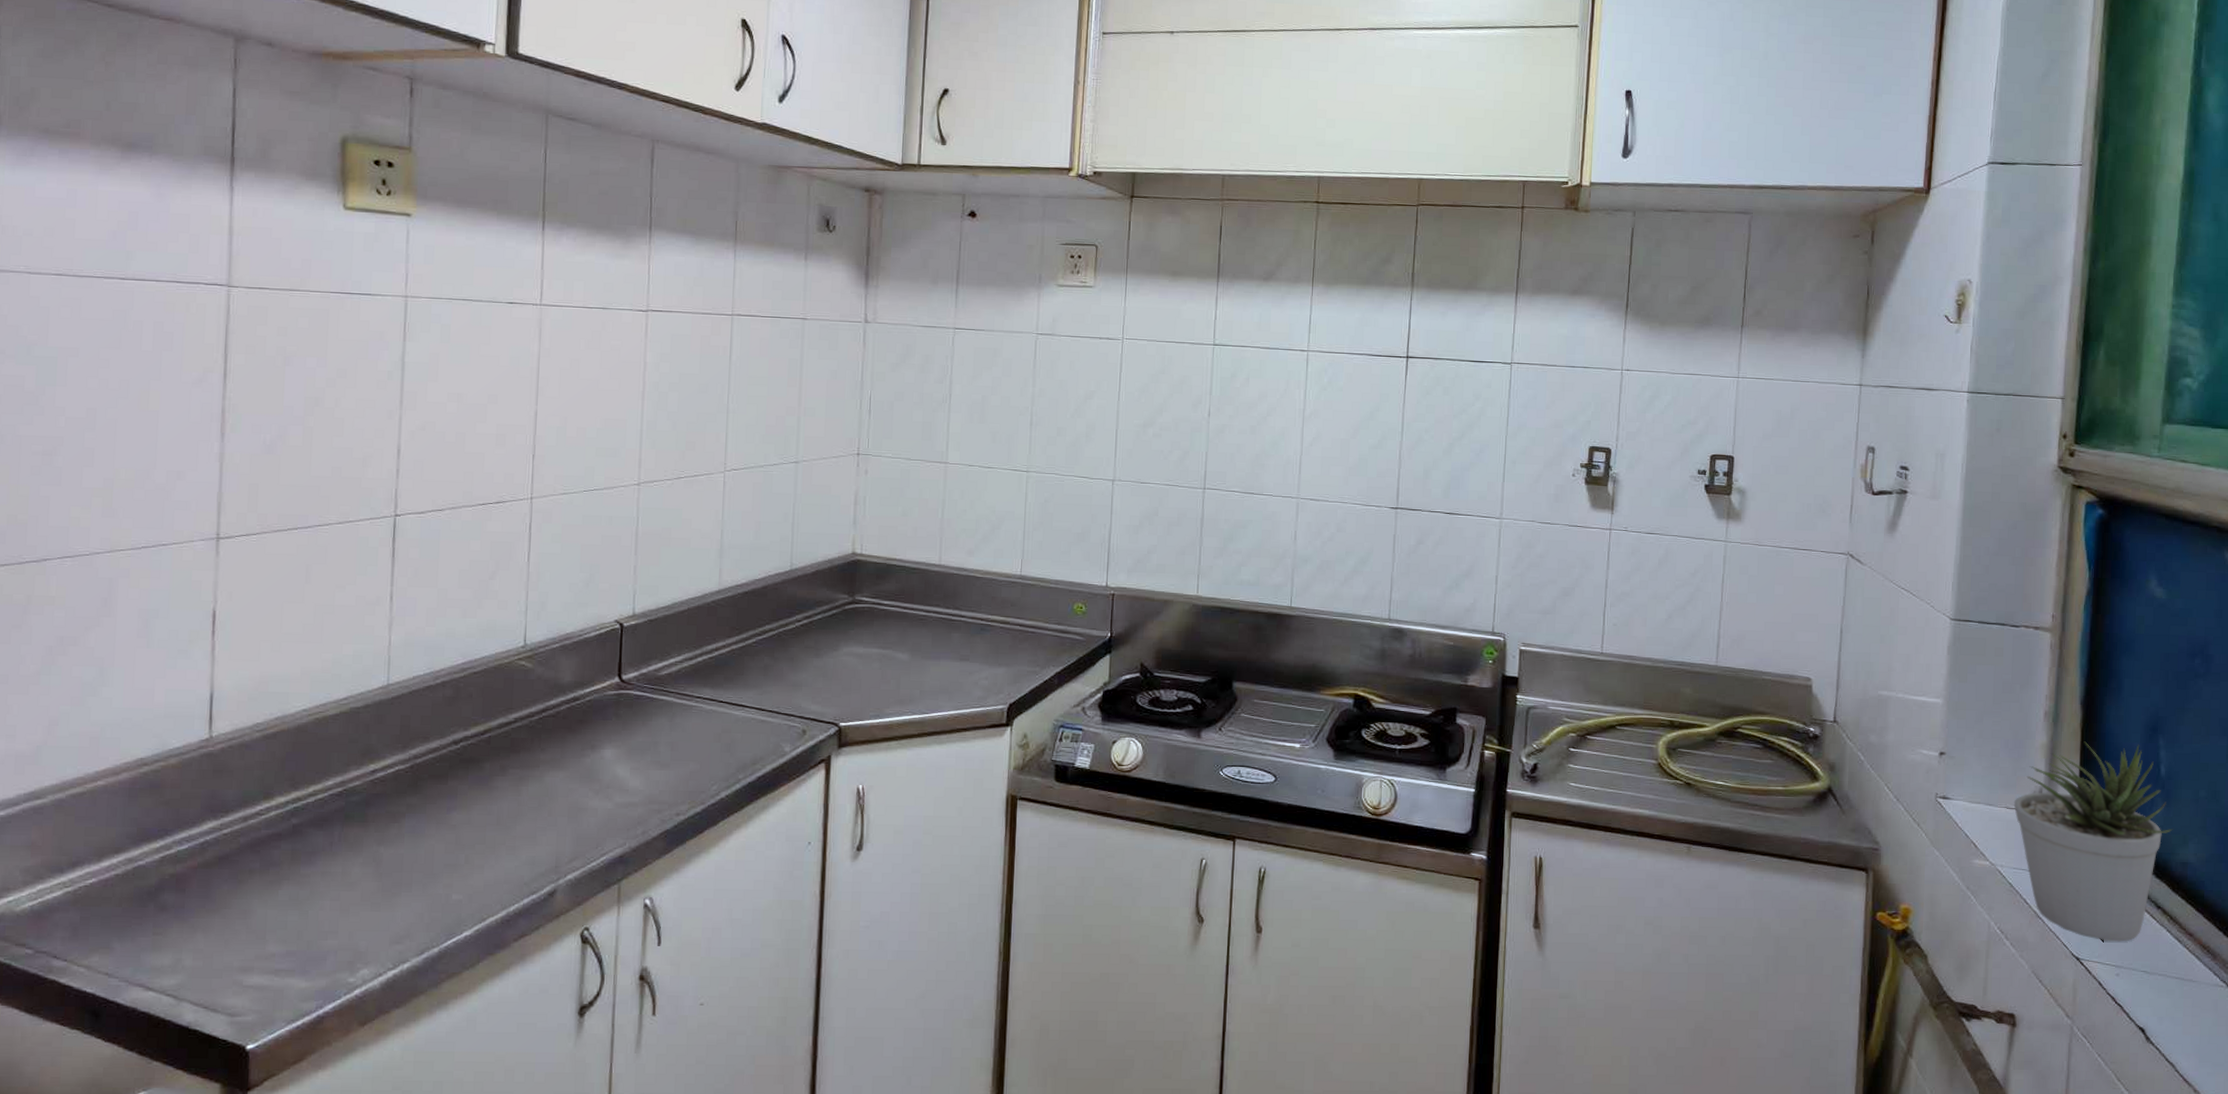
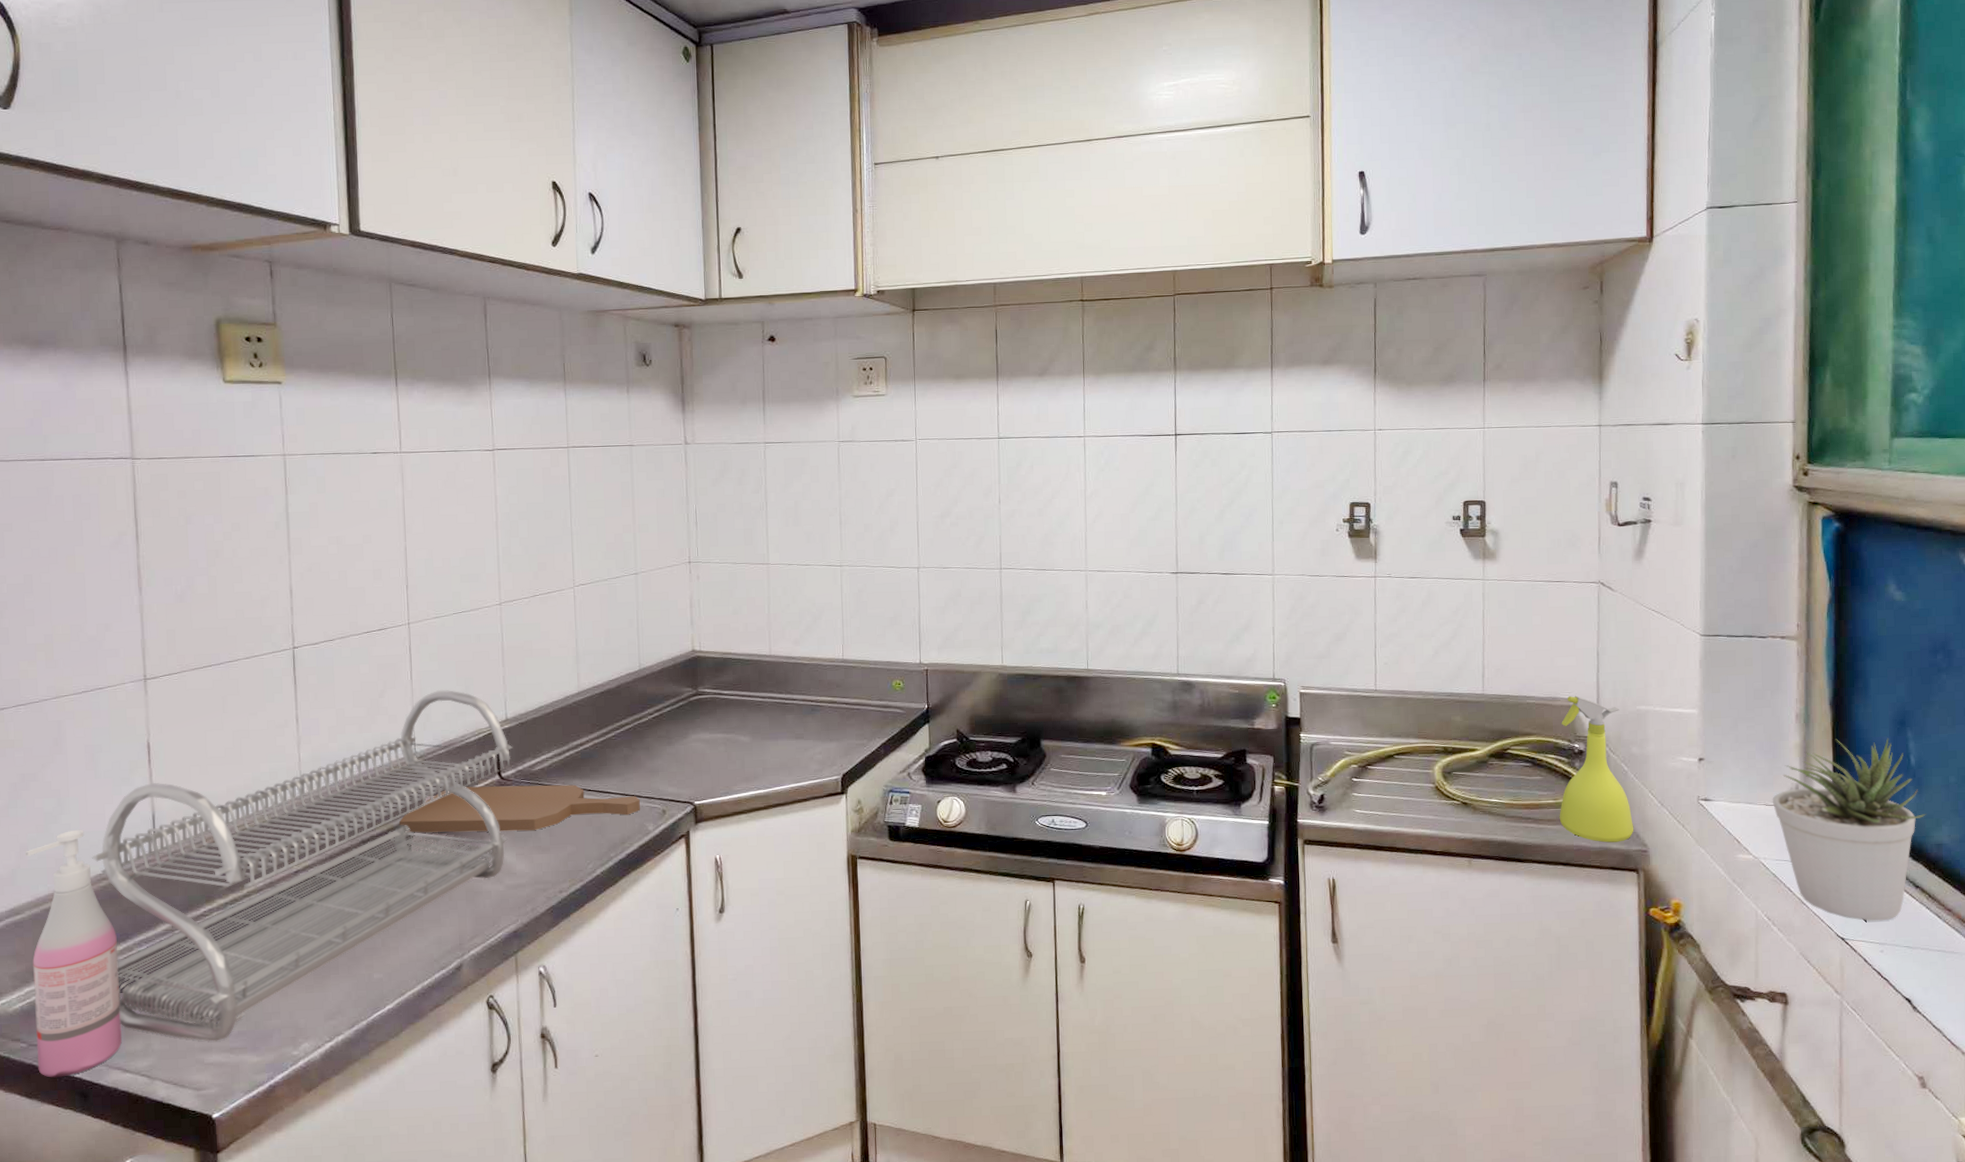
soap dispenser: none [43,705,154,992] -> present [25,829,122,1078]
dish rack: none [133,575,638,961] -> present [91,689,513,1042]
cutting board: none [499,688,778,743] -> present [399,784,640,833]
spray bottle: none [1788,675,1867,838] -> present [1559,696,1634,843]

